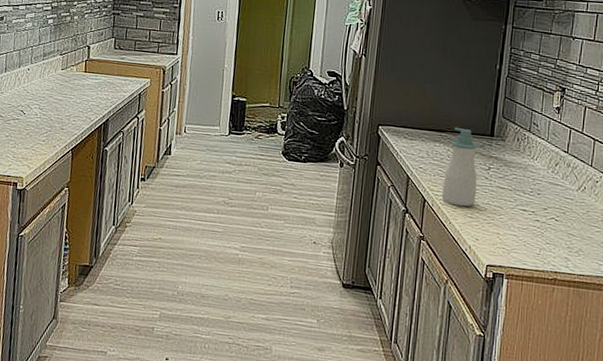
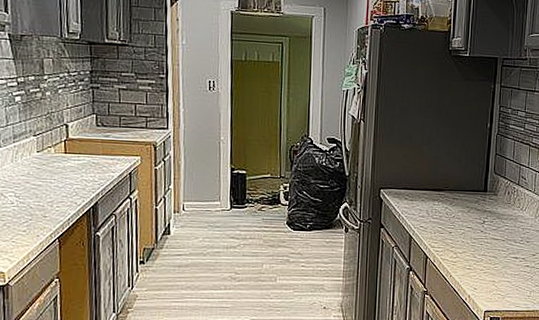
soap bottle: present [441,127,477,207] -> none [442,185,474,260]

